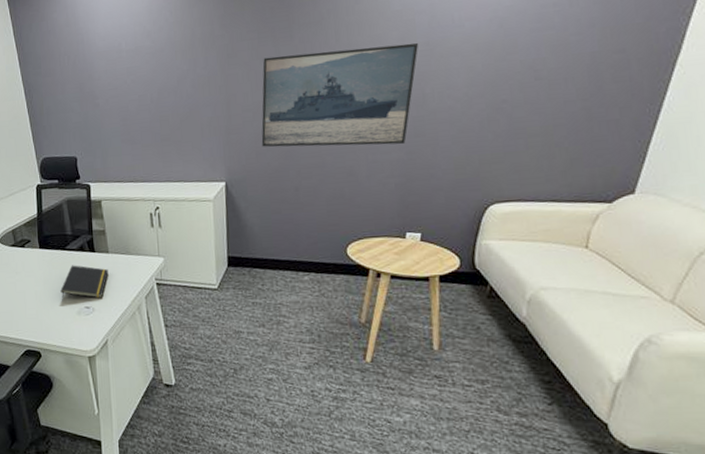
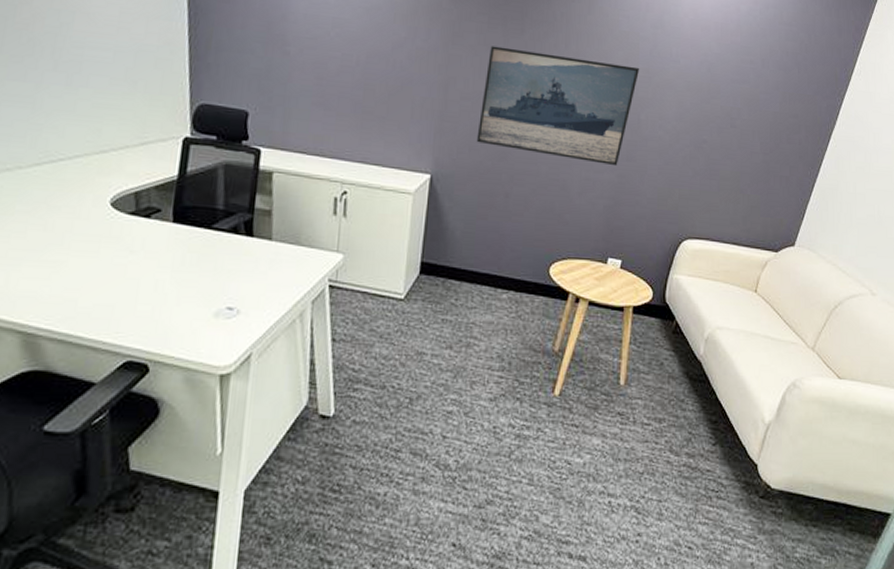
notepad: present [60,265,108,301] -> none [194,250,268,298]

